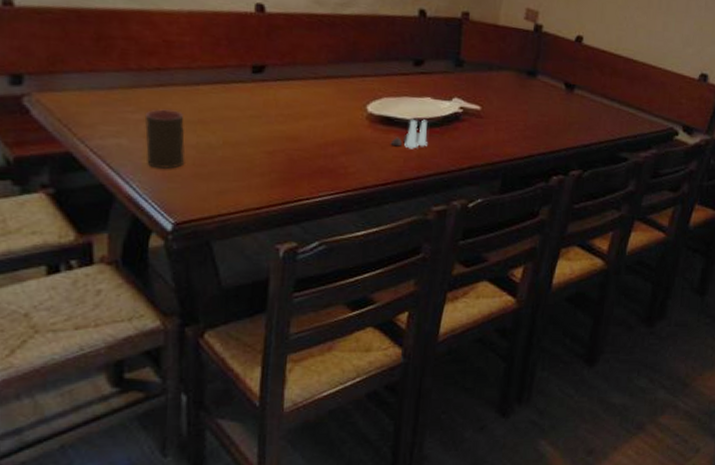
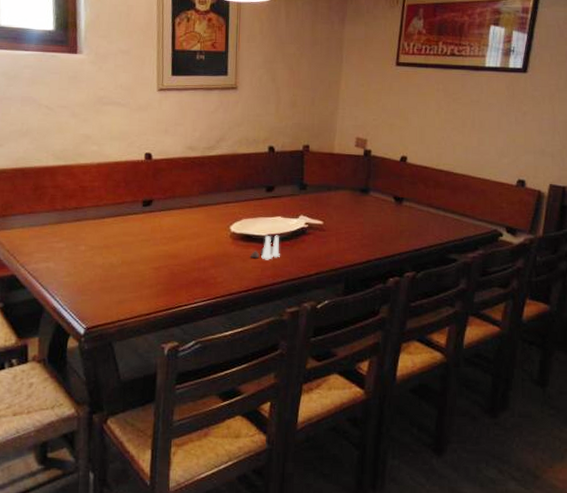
cup: present [145,109,185,169] -> none [66,238,94,285]

